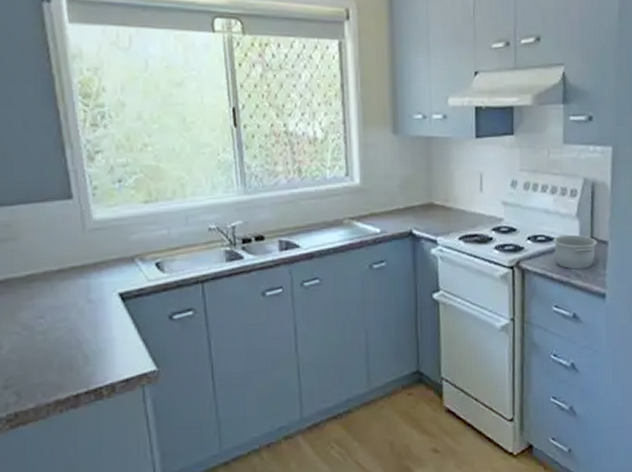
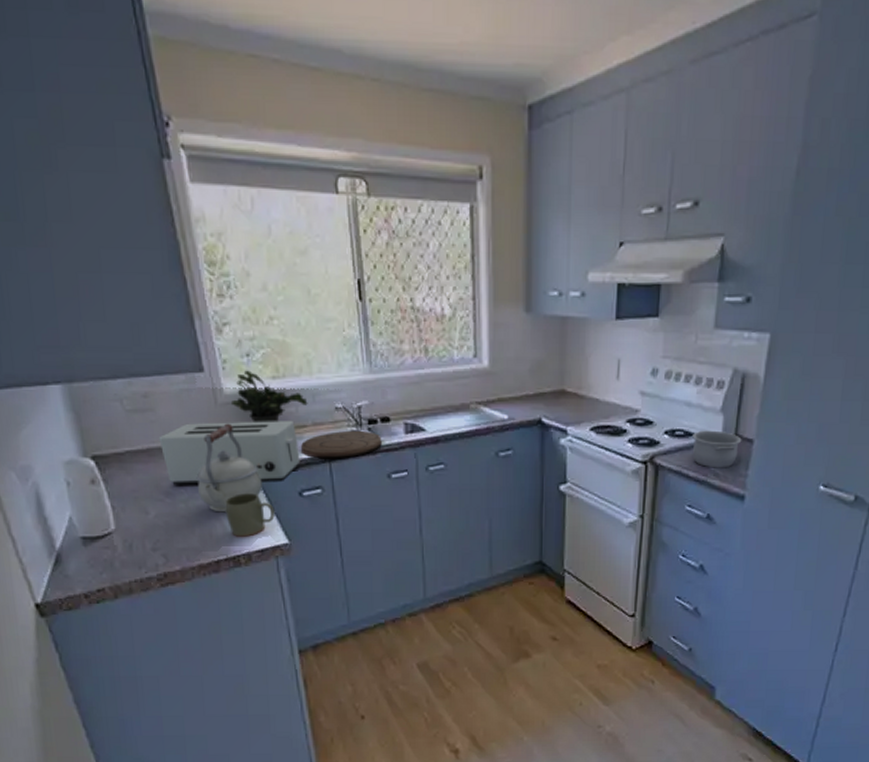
toaster: none [19,244,172,317] -> present [159,421,301,486]
kettle: none [58,249,130,342] -> present [196,423,262,512]
mug: none [88,320,142,367] -> present [225,493,275,537]
potted plant: none [101,196,181,248] -> present [232,370,308,424]
cutting board: none [171,250,256,281] -> present [300,430,382,459]

